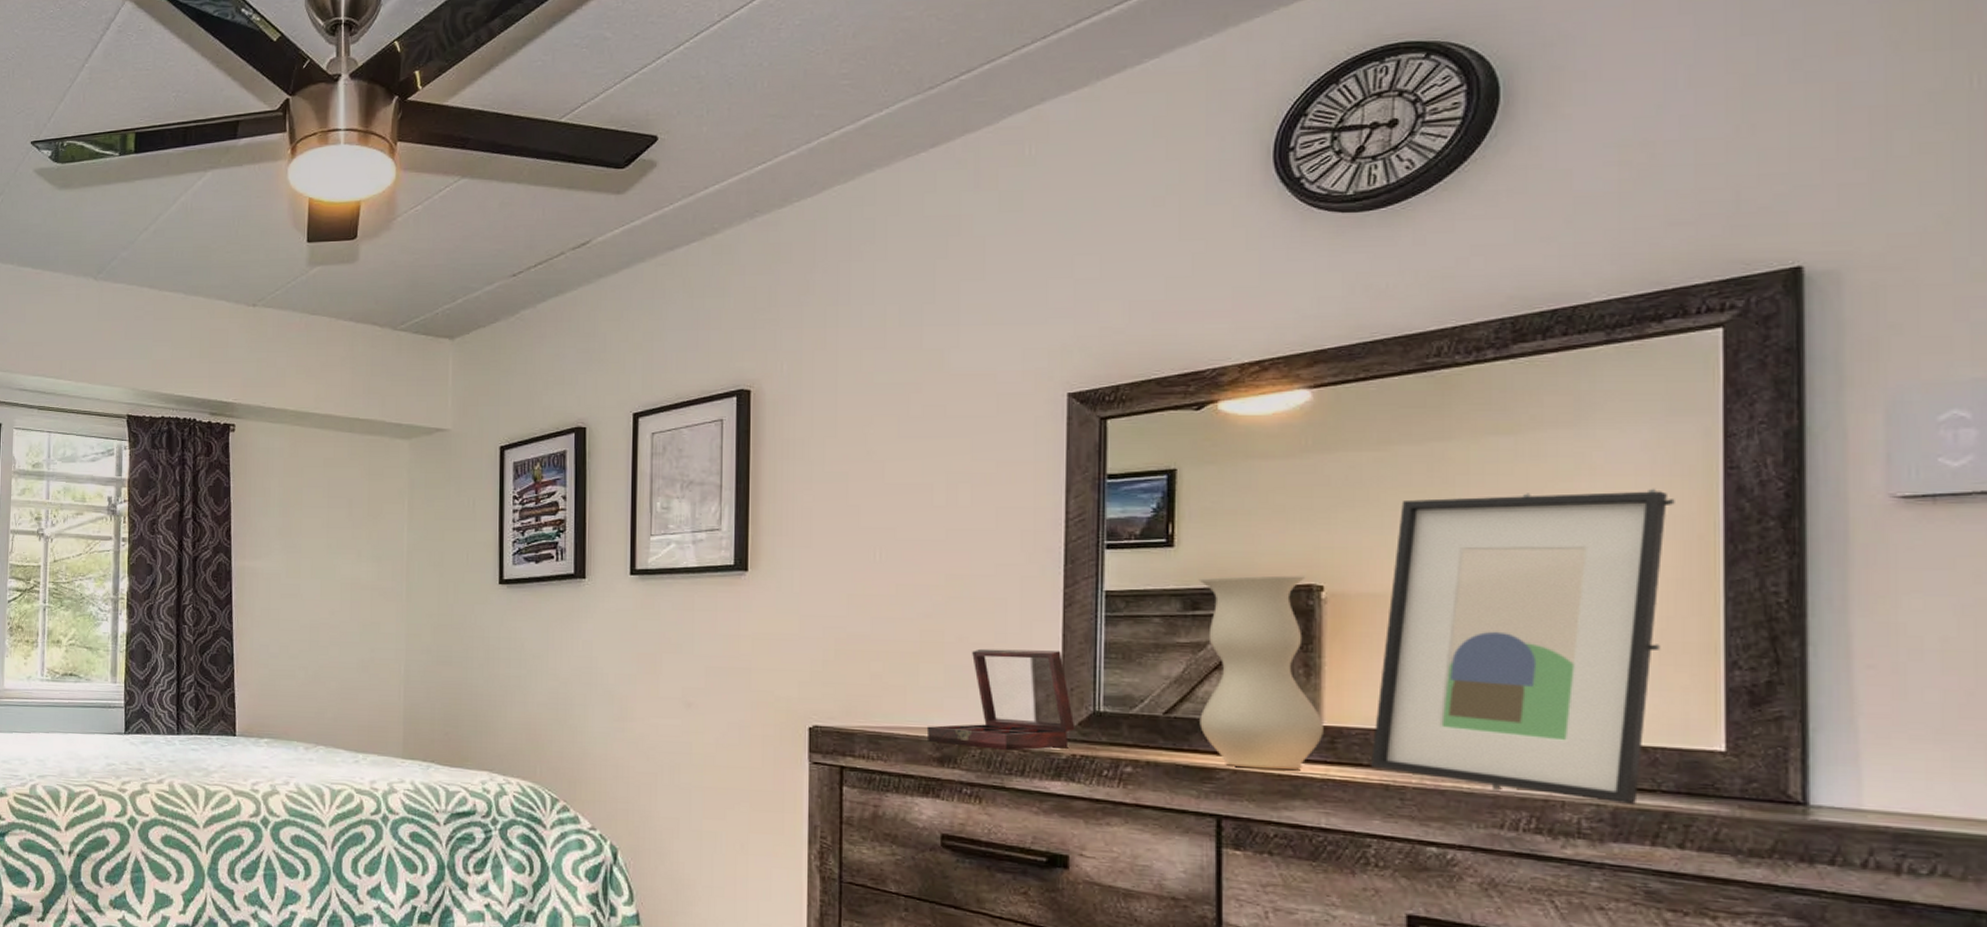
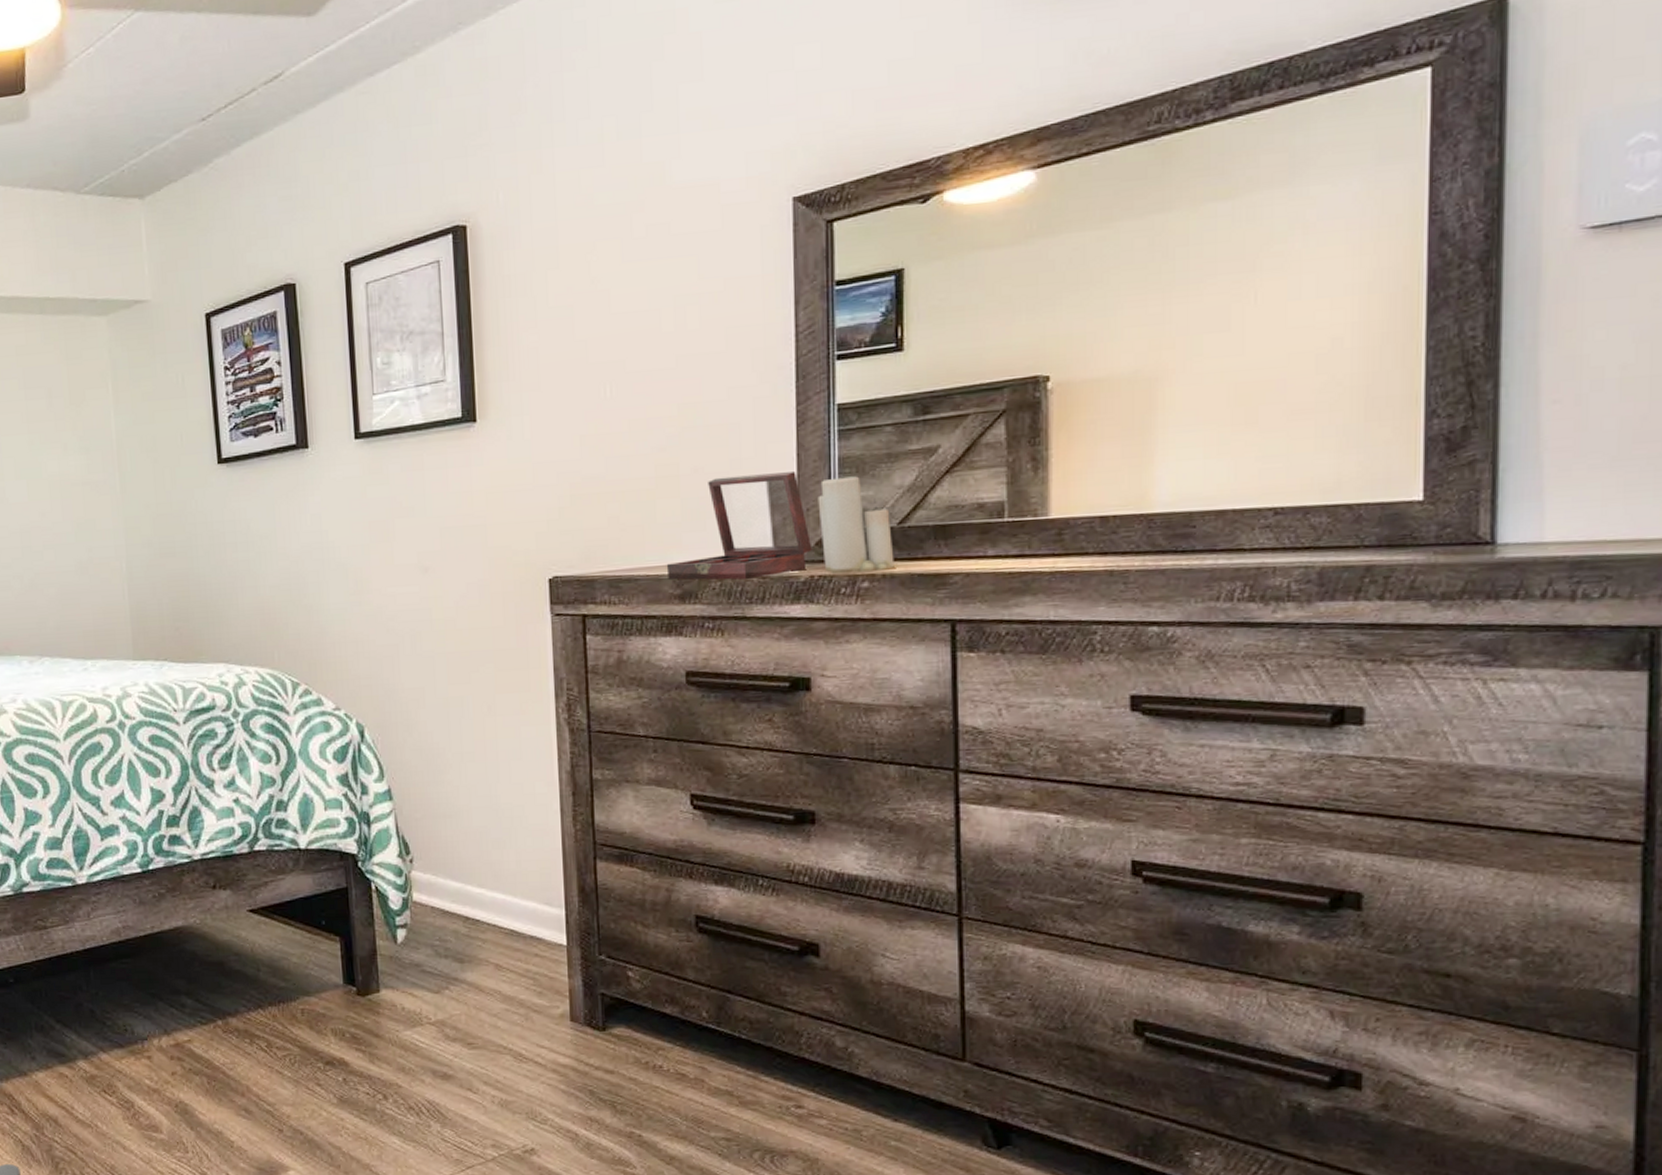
candle: none [1082,651,1159,759] -> present [818,467,895,575]
vase: present [1198,575,1323,771] -> none [928,368,1051,570]
picture frame: present [1371,488,1675,805] -> none [1096,241,1382,564]

